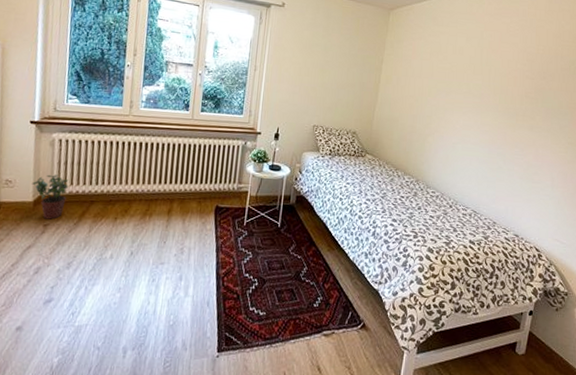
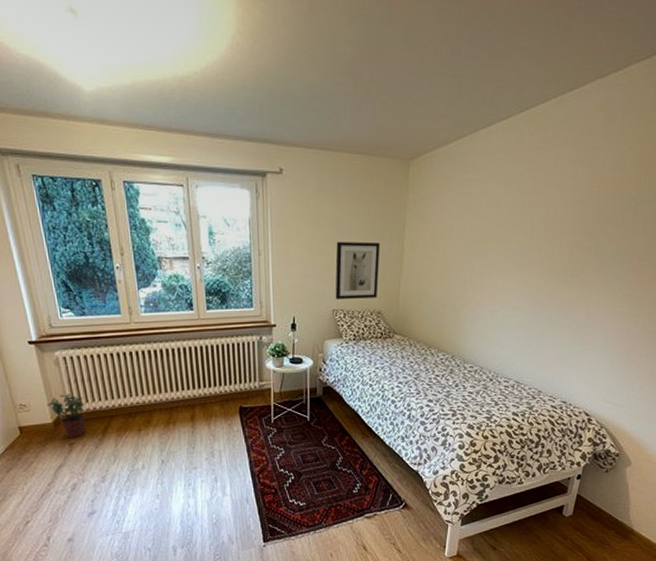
wall art: none [317,67,361,120] -> present [335,241,380,299]

